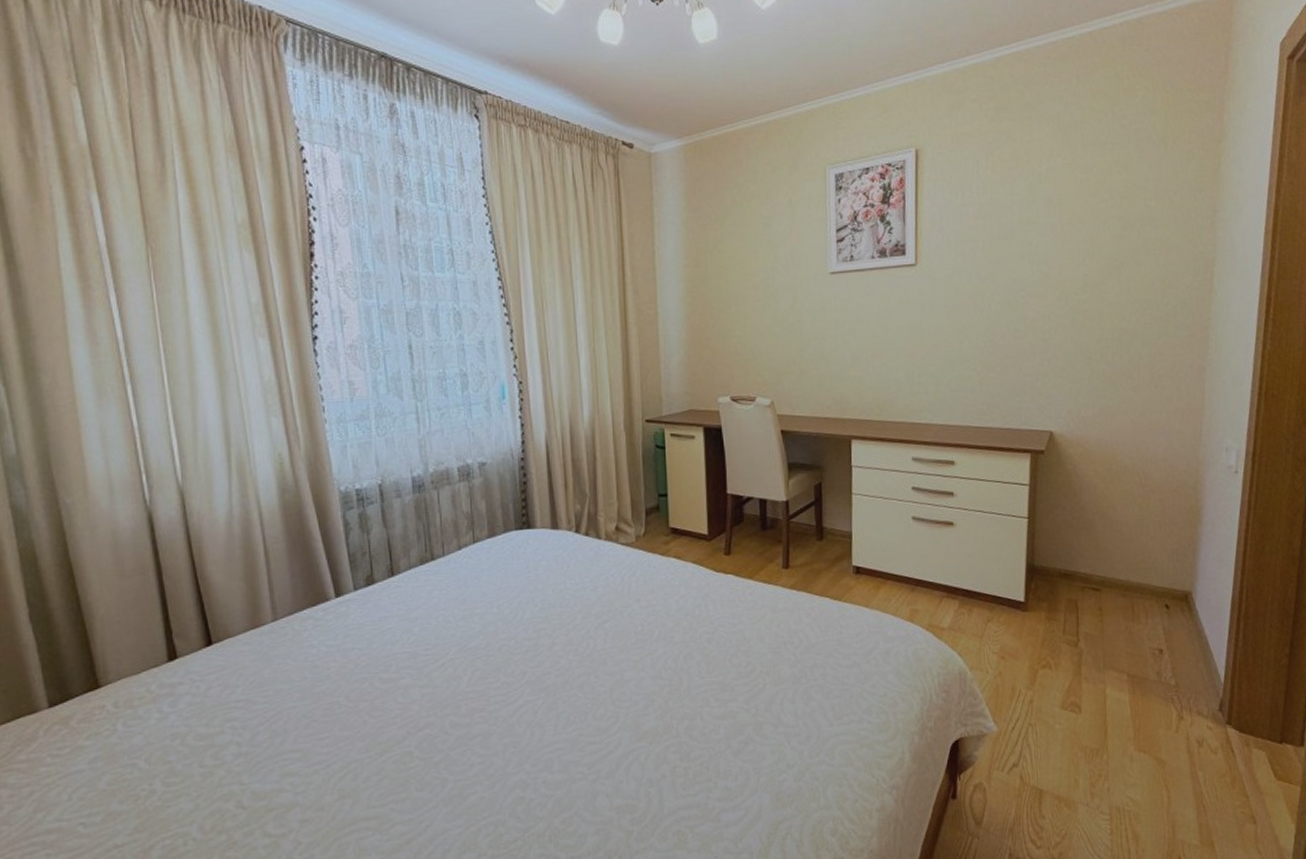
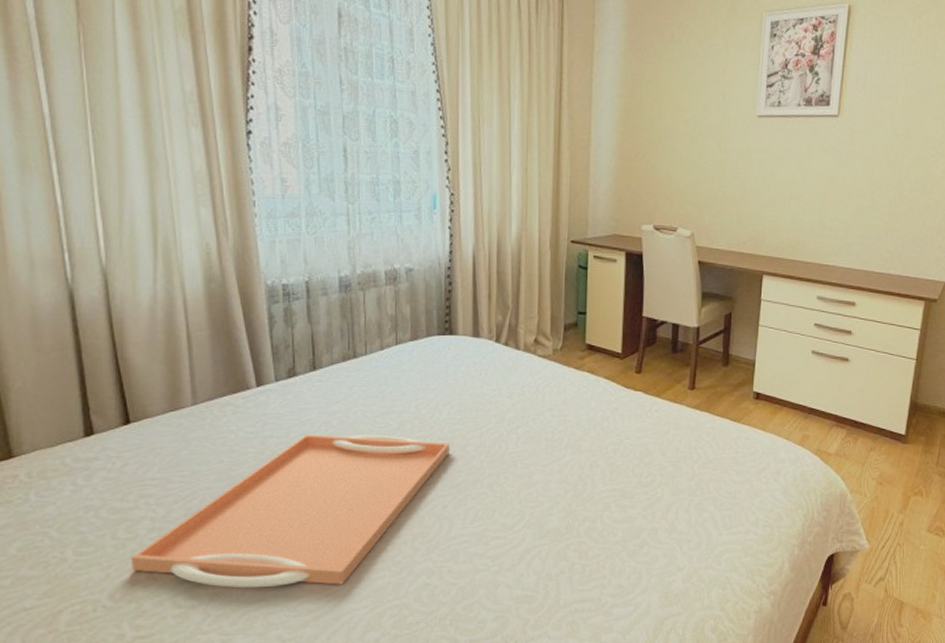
serving tray: none [219,639,536,813] -> present [131,434,450,588]

